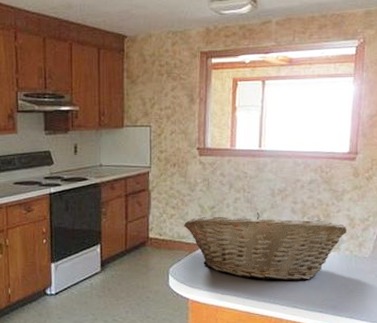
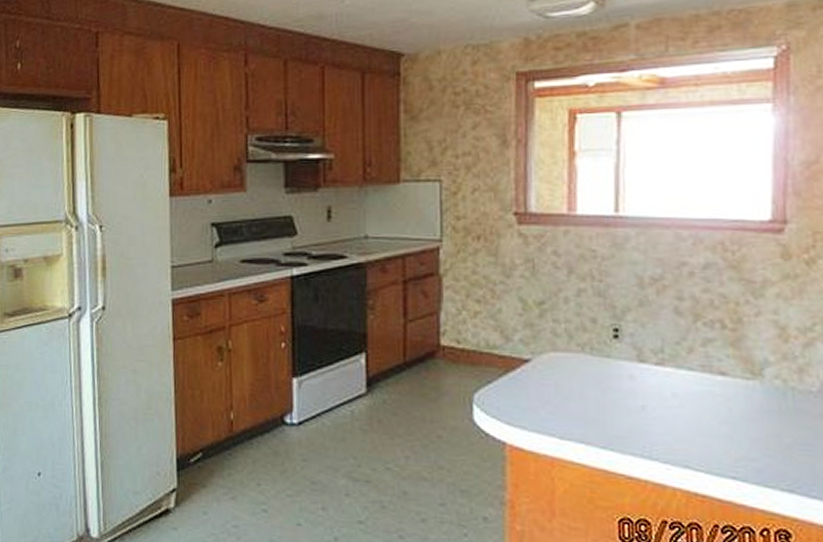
fruit basket: present [184,212,348,280] -> none [496,312,776,424]

